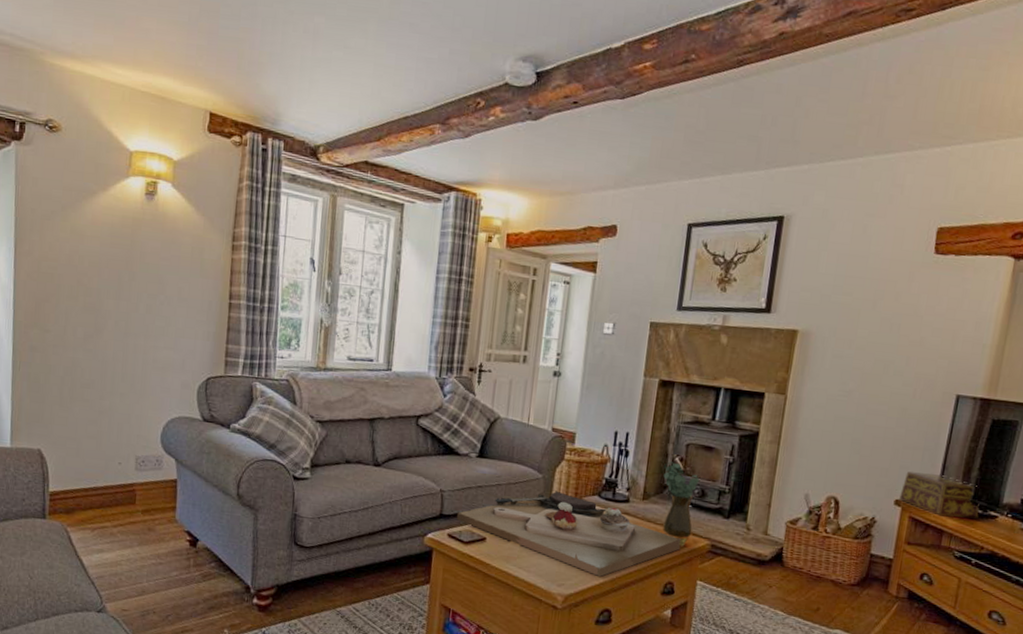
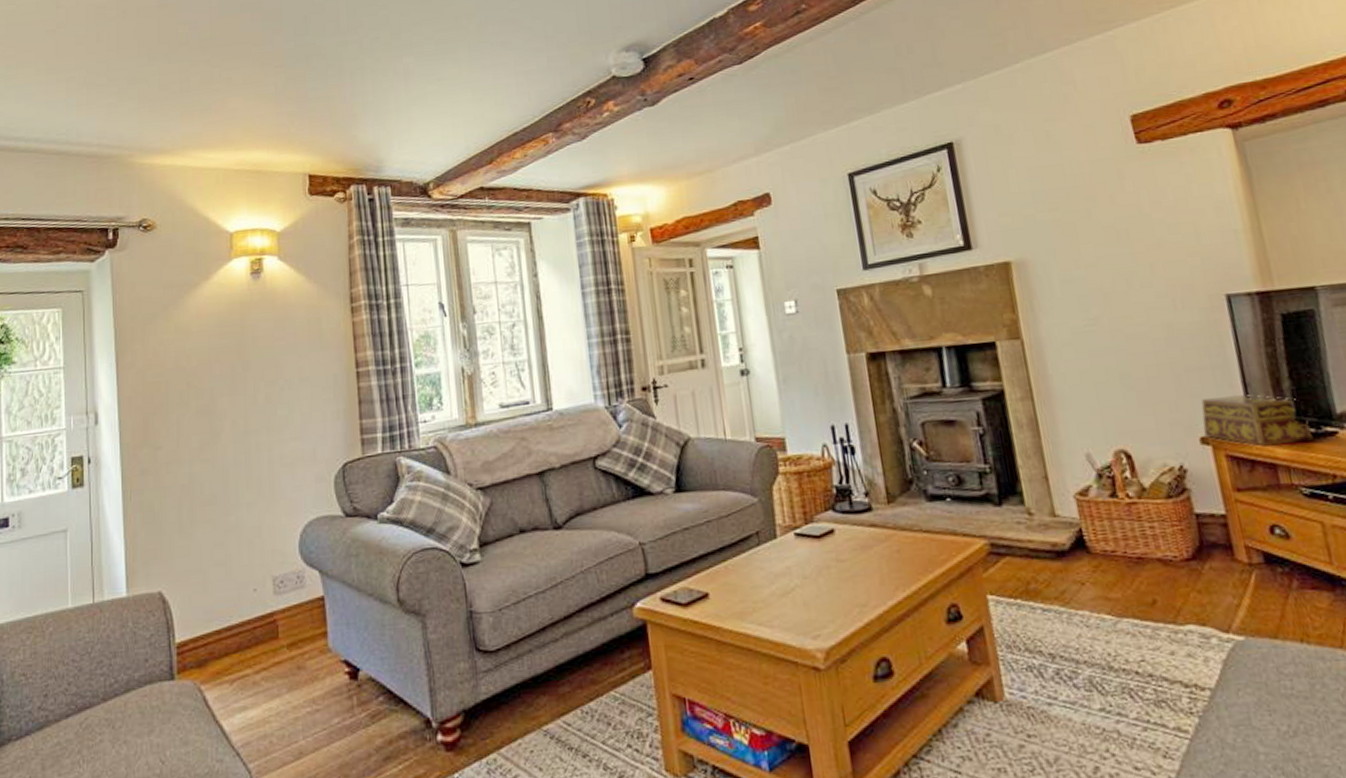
decorative tray: present [456,490,681,577] -> none [665,514,953,615]
vase: present [662,458,700,546] -> none [900,446,962,554]

